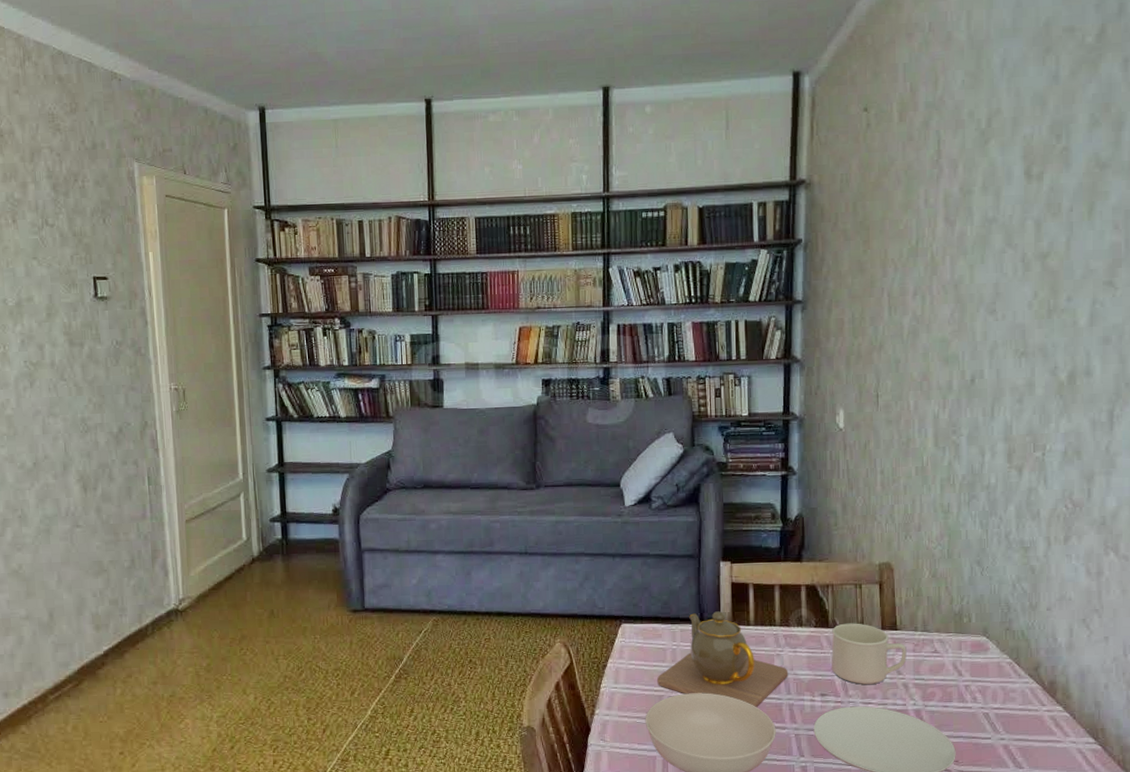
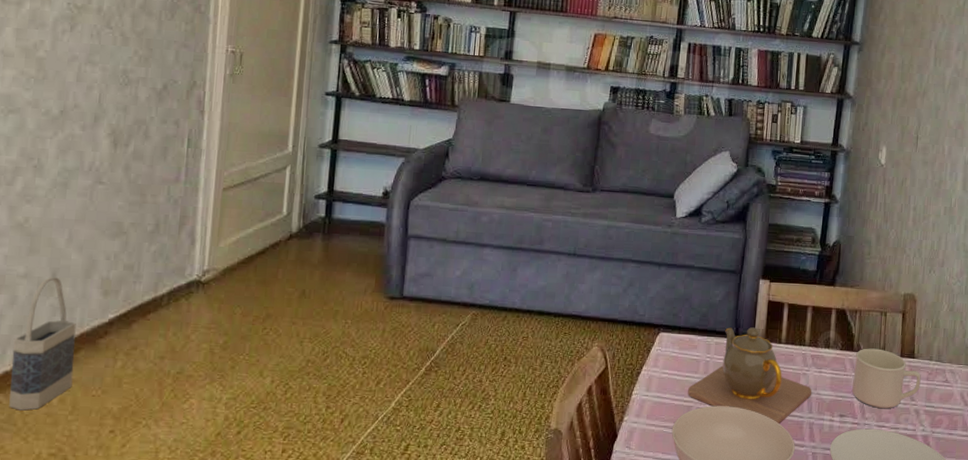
bag: none [26,617,82,739] -> present [9,277,76,411]

